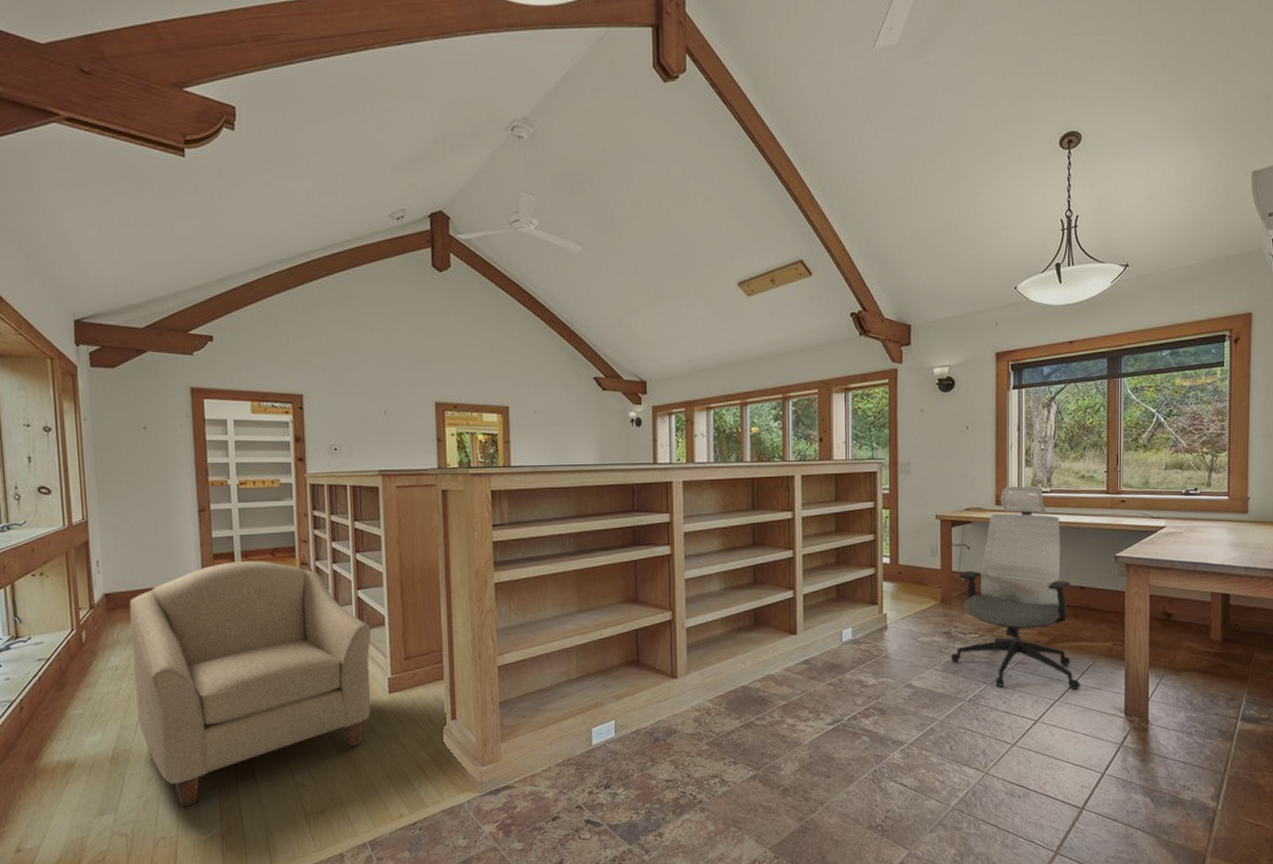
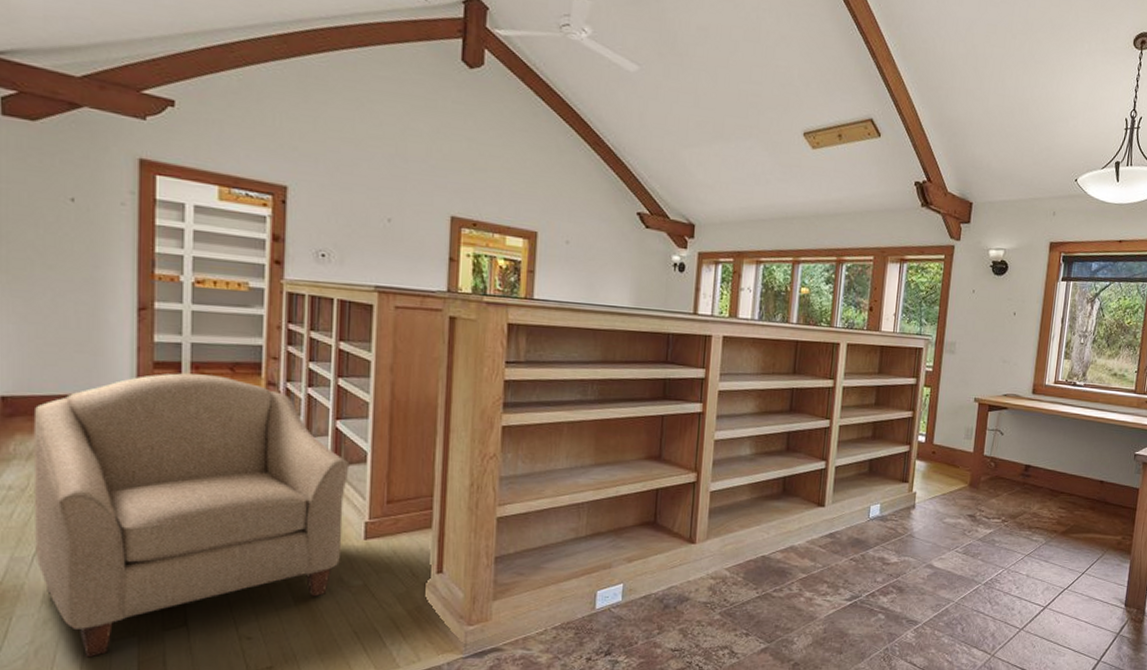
office chair: present [950,485,1081,691] -> none [972,376,1092,580]

